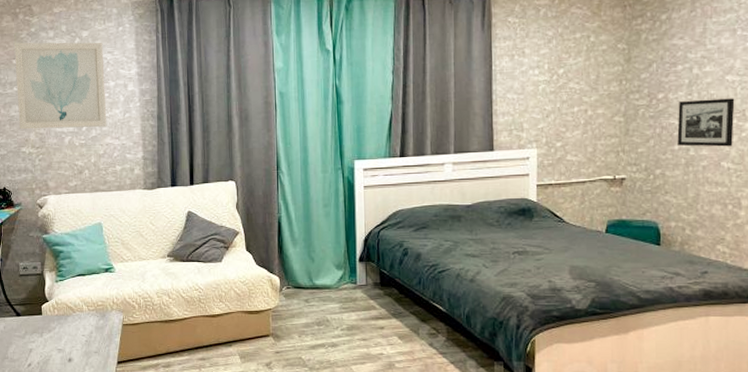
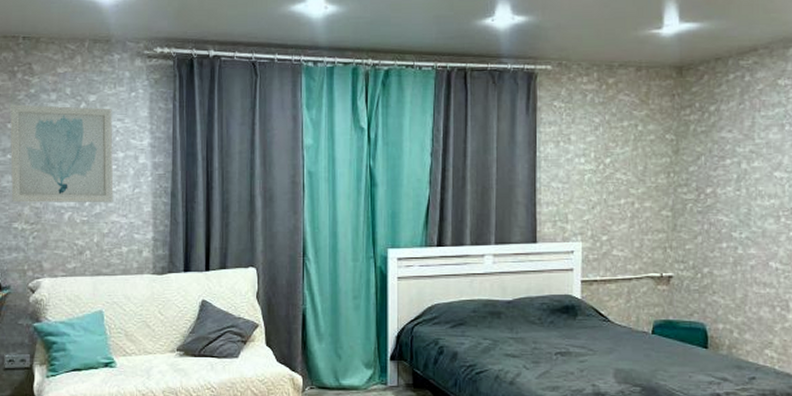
picture frame: present [677,98,735,147] -> none [725,195,783,246]

